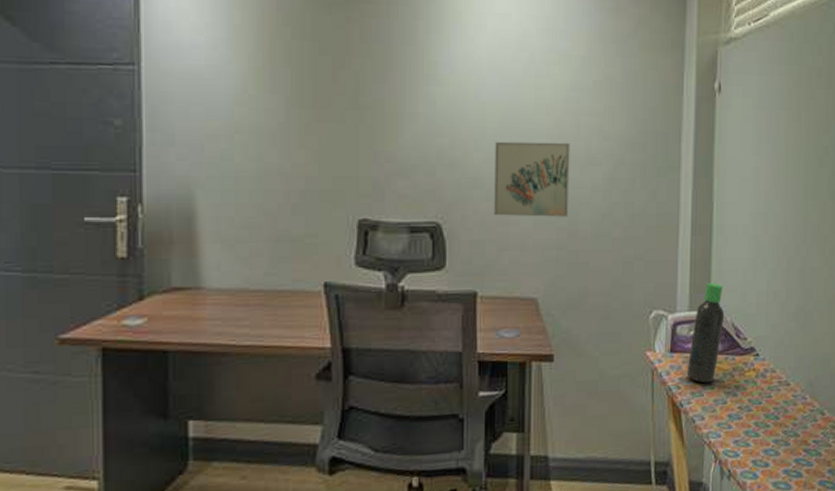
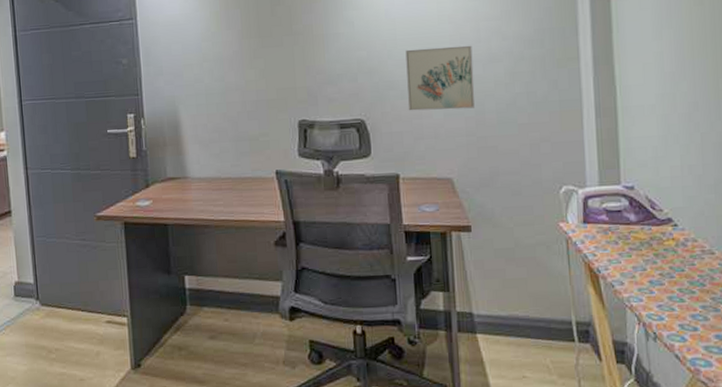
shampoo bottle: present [686,283,725,384] -> none [601,159,637,252]

